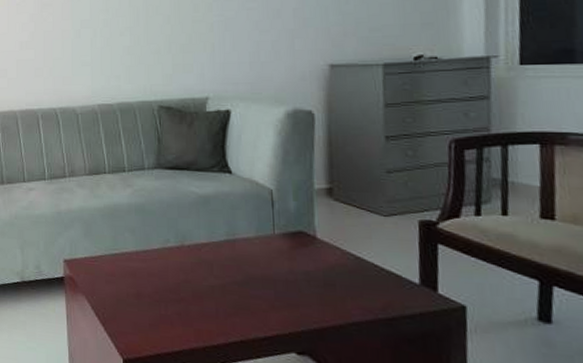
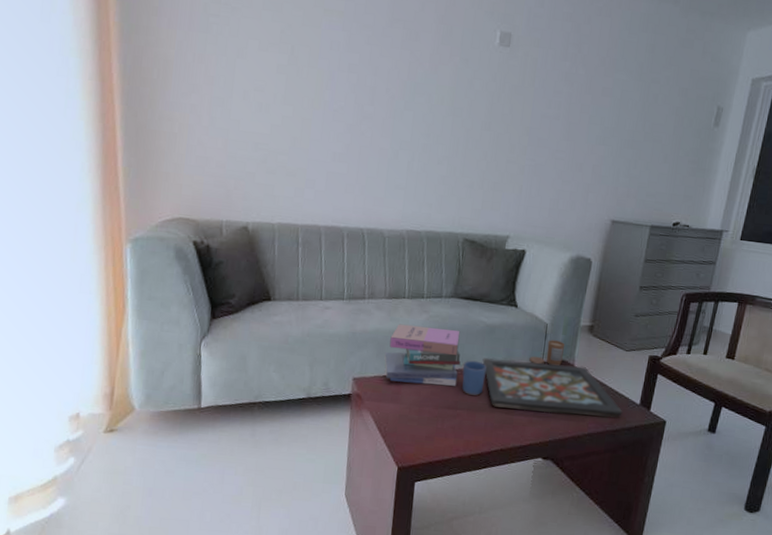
books: none [93,200,176,266] -> present [384,324,461,386]
mug: none [179,236,208,276] -> present [462,360,487,396]
decorative tray: none [201,232,397,302] -> present [482,357,623,418]
candle: none [257,208,300,238] -> present [529,340,564,366]

